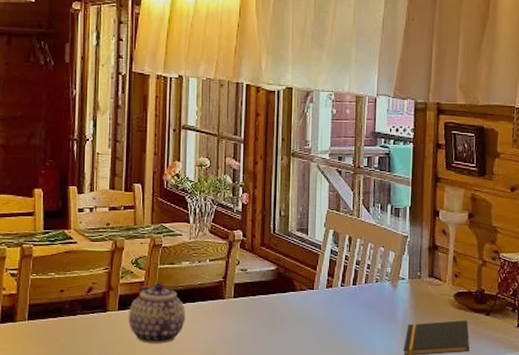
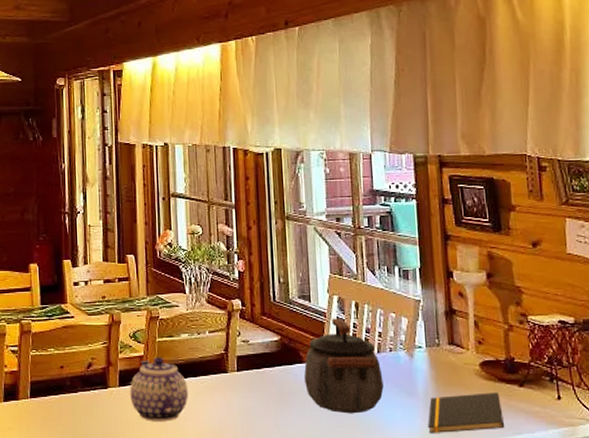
kettle: none [295,250,368,338] -> present [303,318,384,414]

